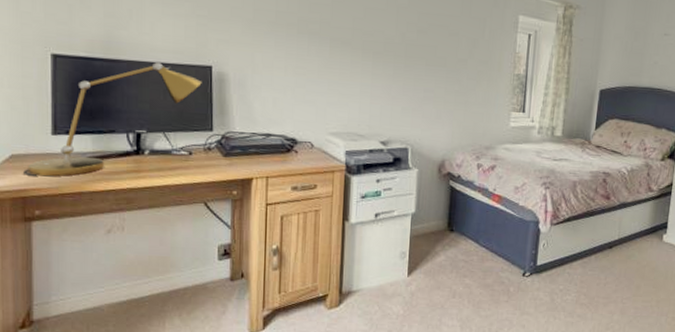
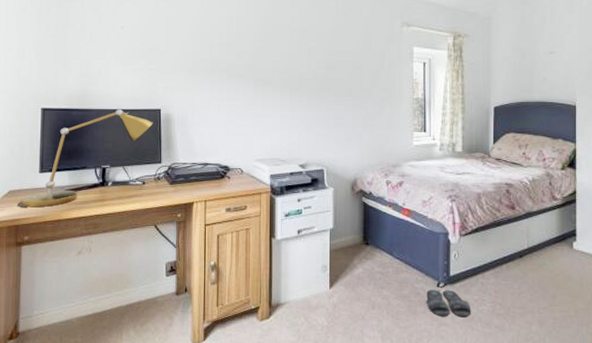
slippers: none [509,279,556,307] -> present [425,289,471,318]

